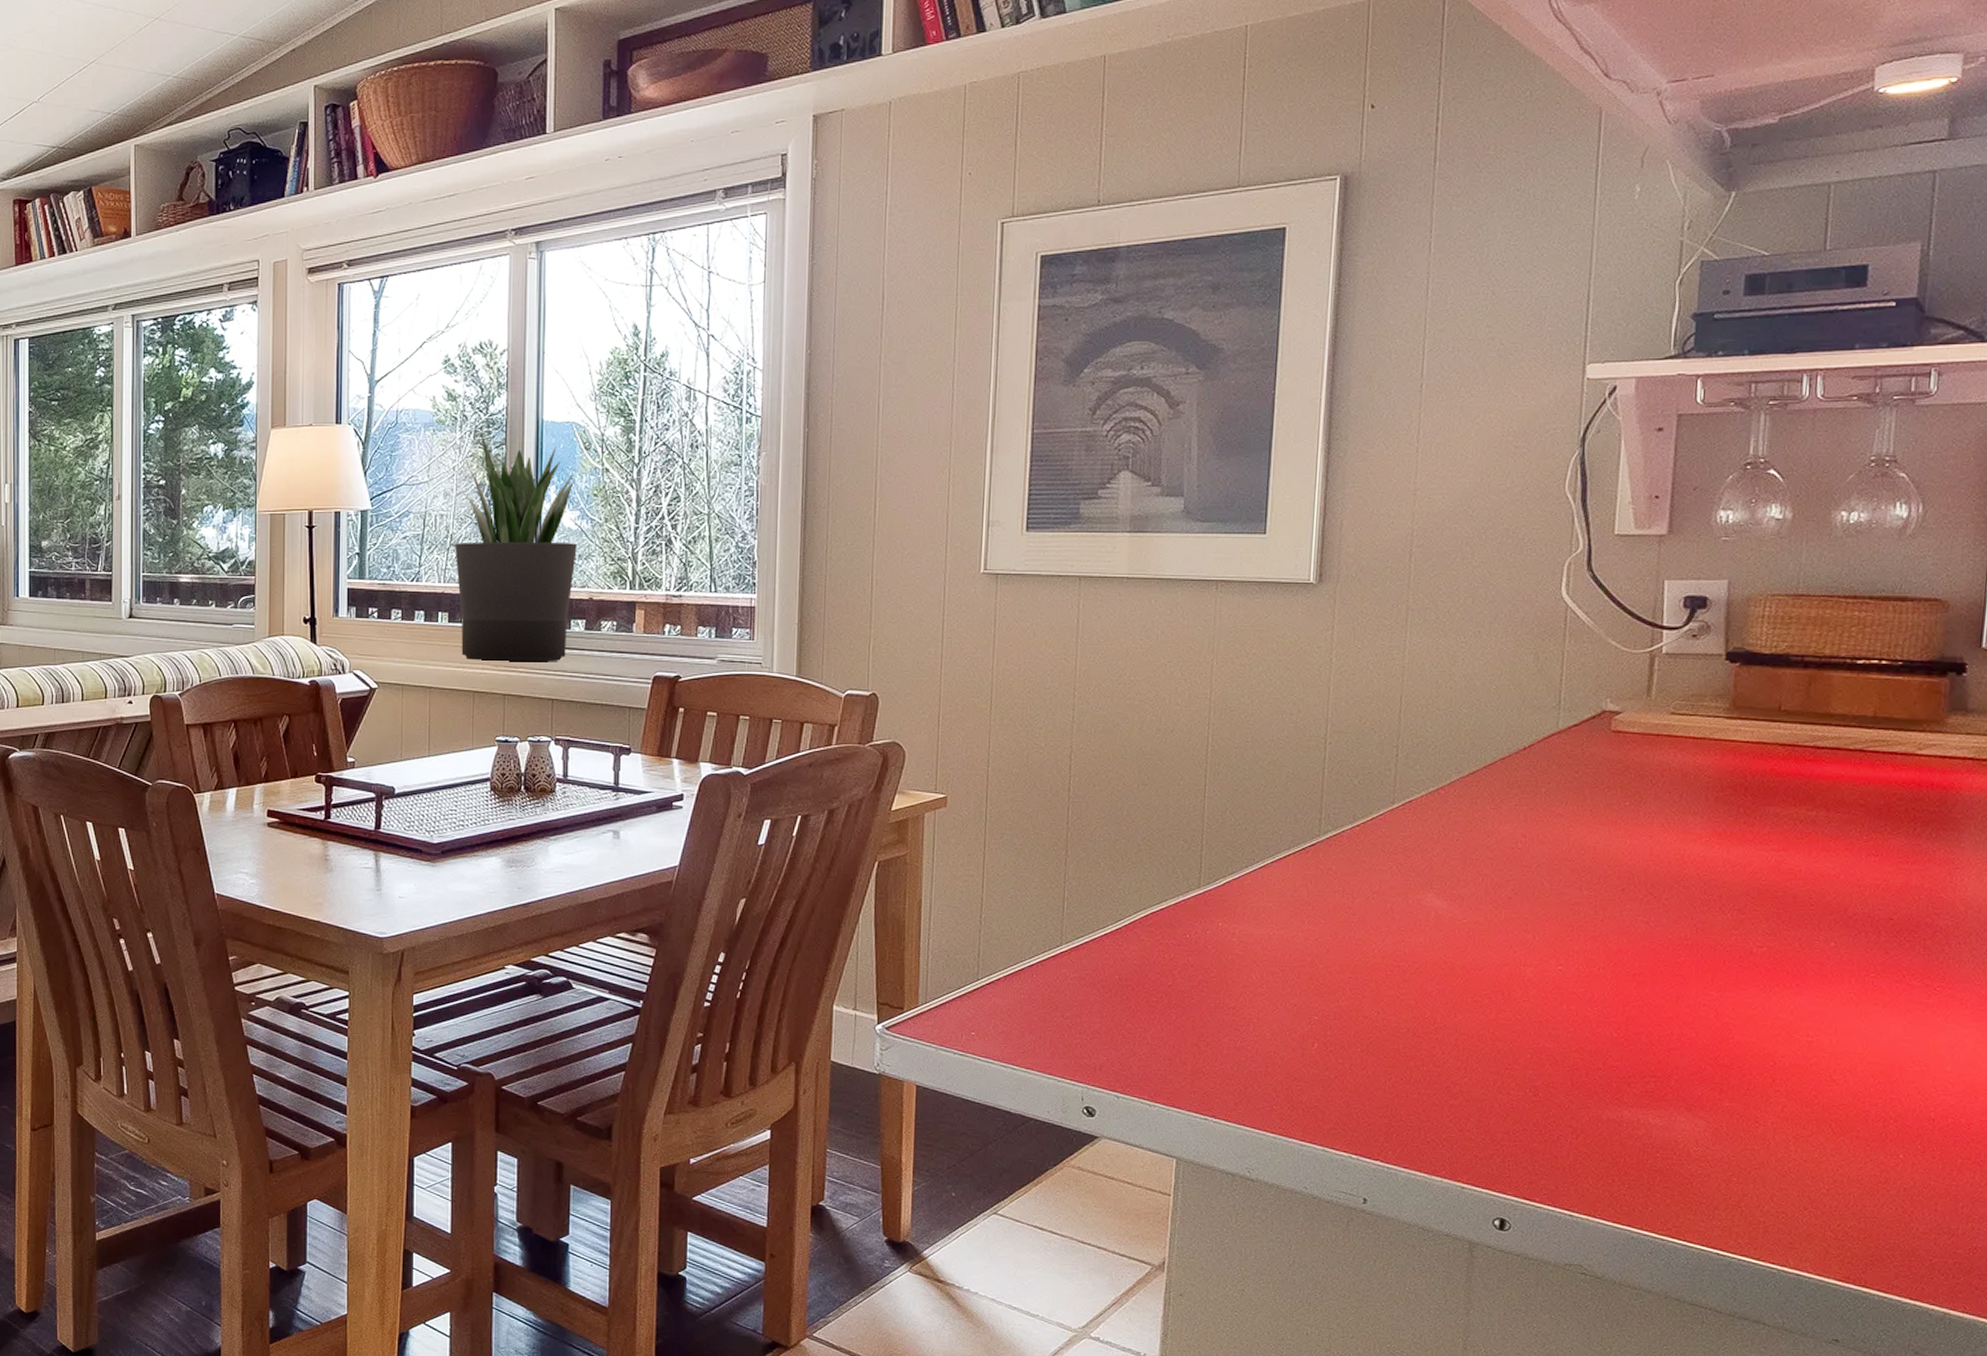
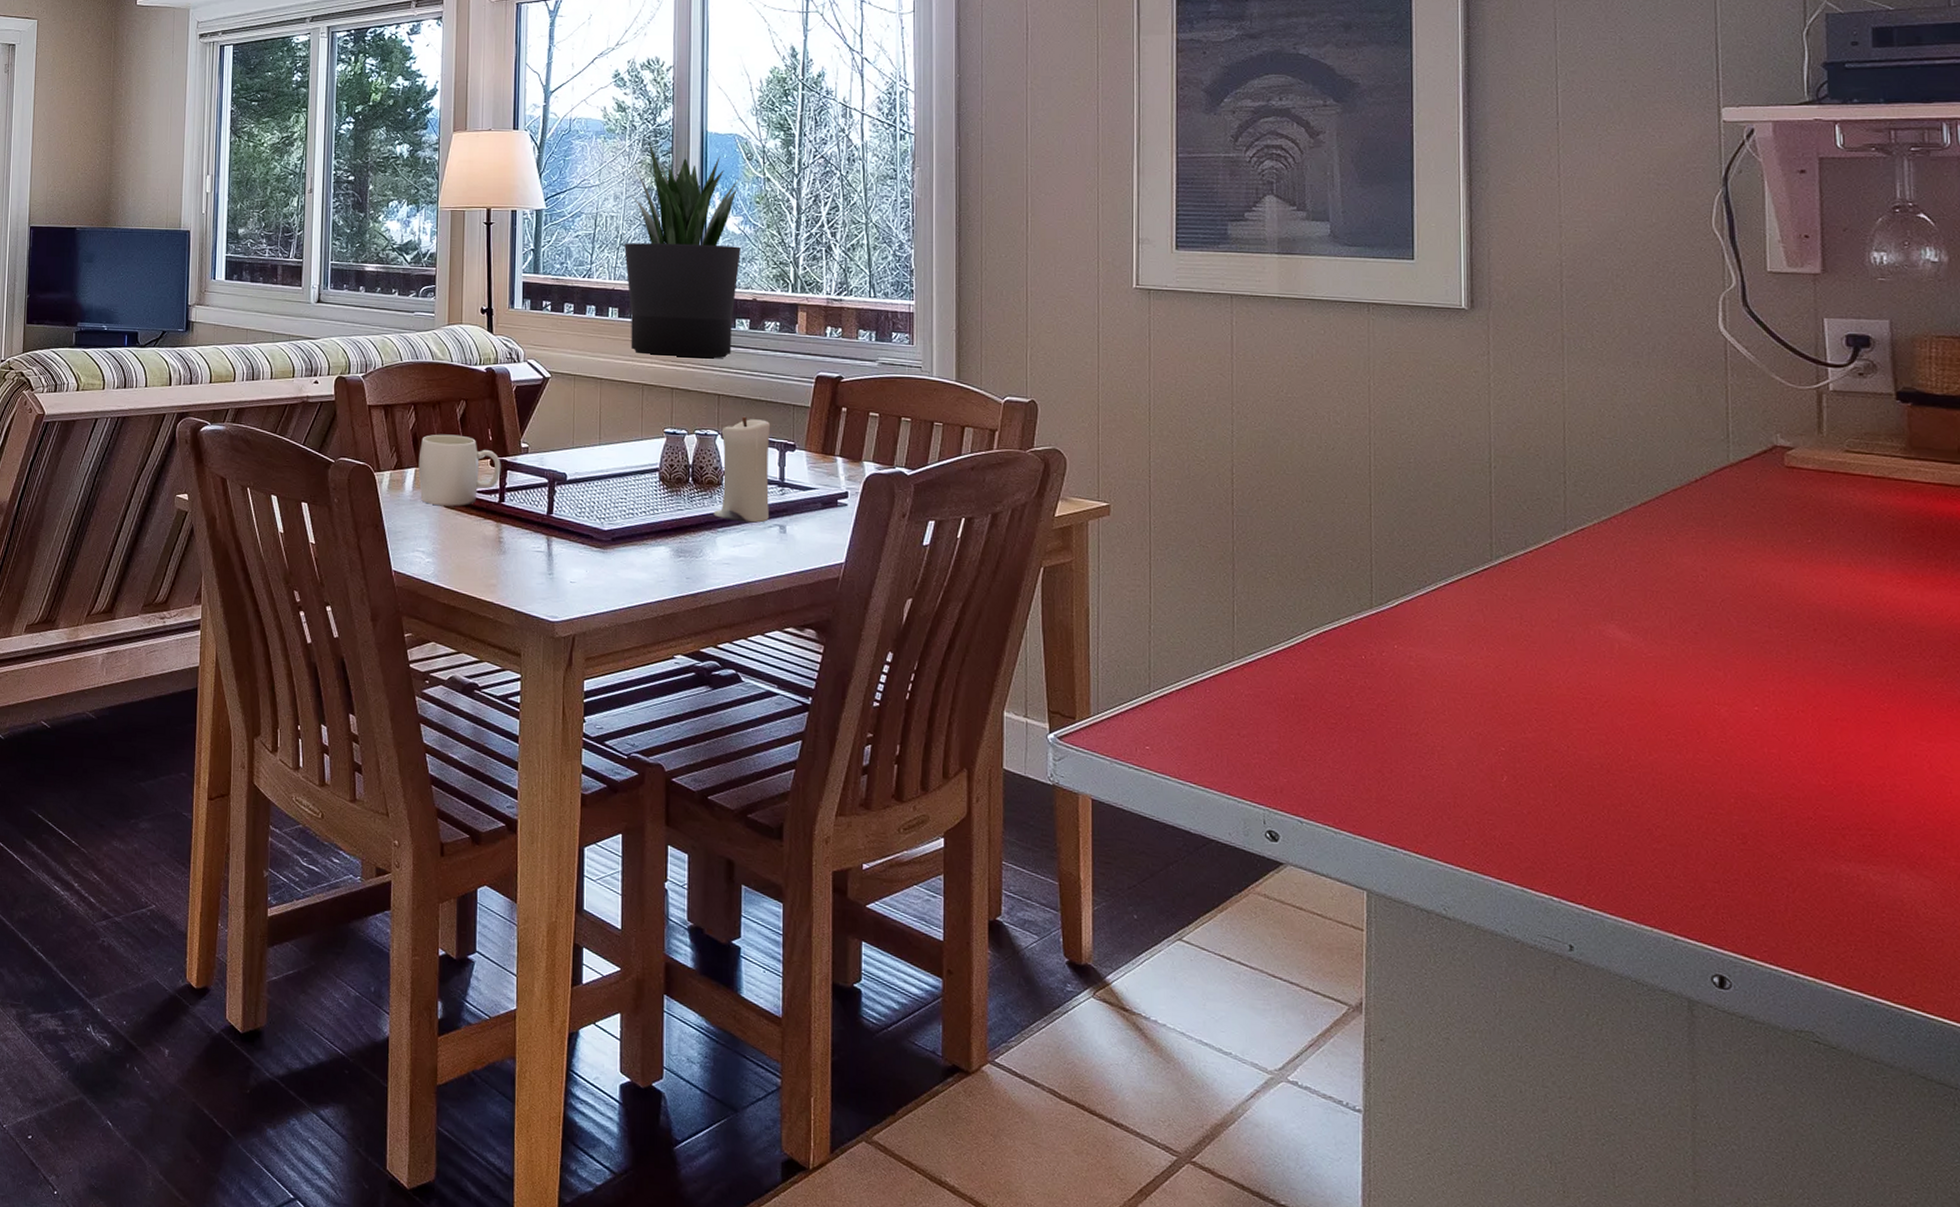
mug: none [240,751,327,826] -> present [418,434,501,507]
candle: none [546,721,606,829] -> present [713,416,771,523]

